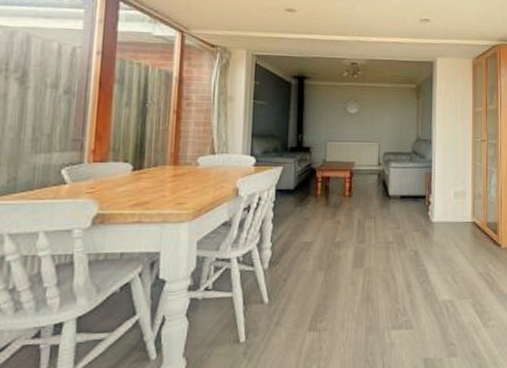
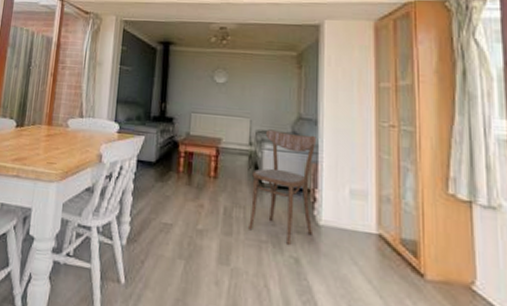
dining chair: none [378,151,431,242] -> present [249,129,317,246]

